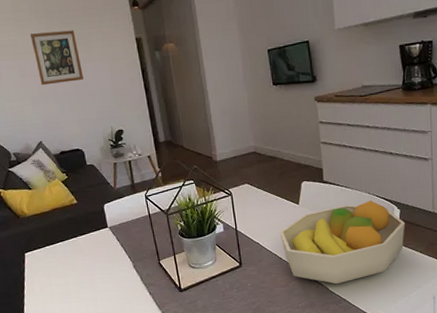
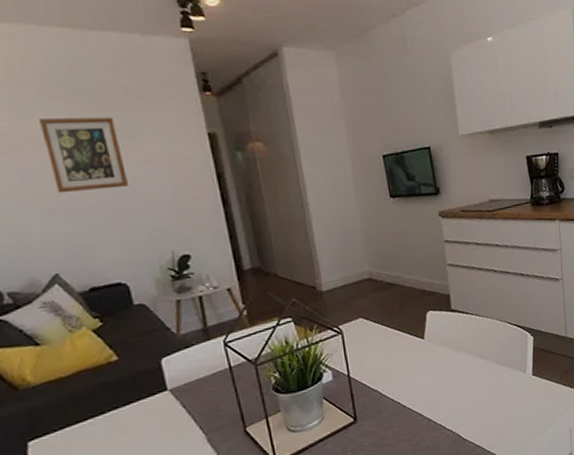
fruit bowl: present [279,201,406,284] -> none [402,328,540,430]

